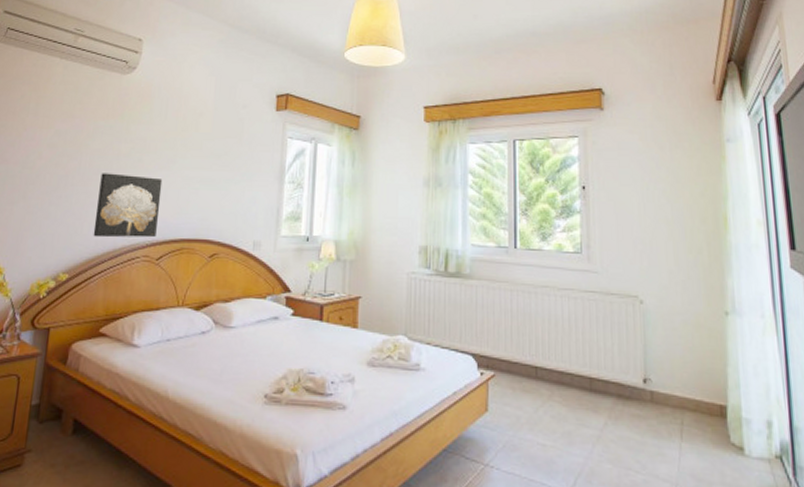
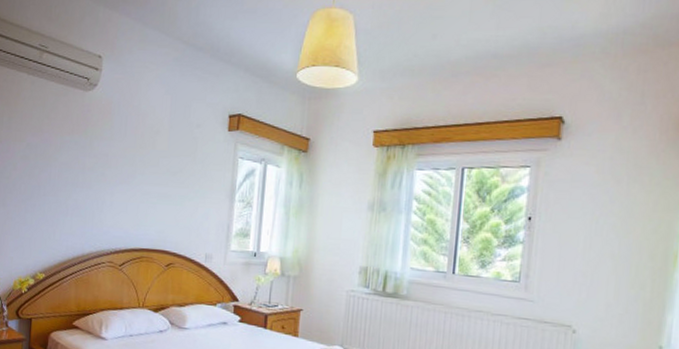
wall art: present [93,173,163,238] -> none [64,185,124,246]

